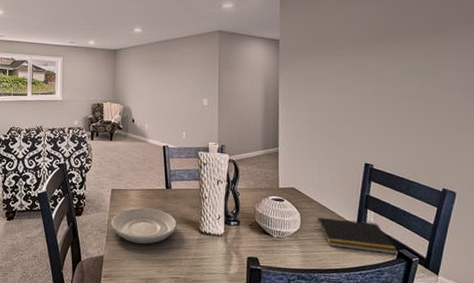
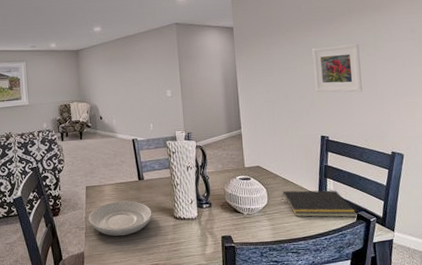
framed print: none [363,68,416,121] -> present [312,43,362,93]

